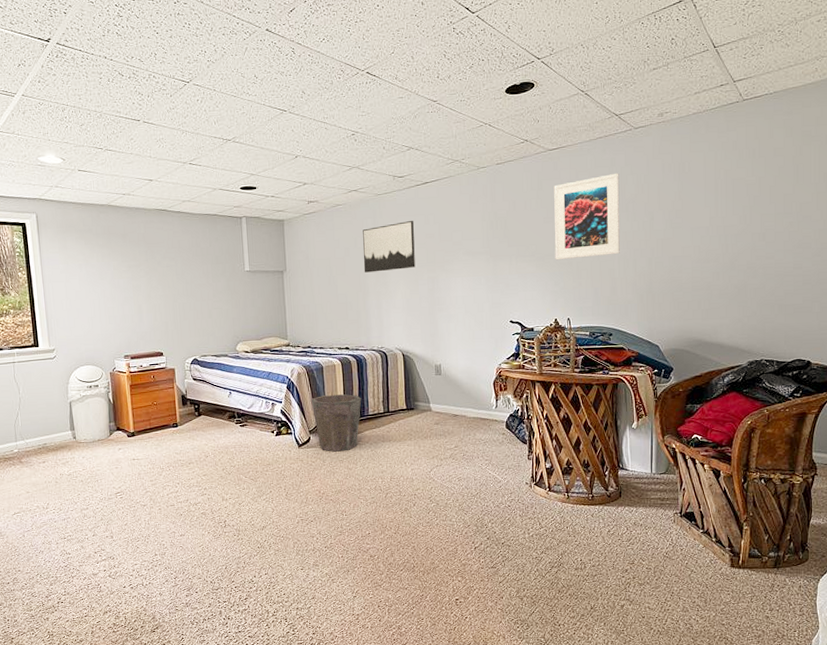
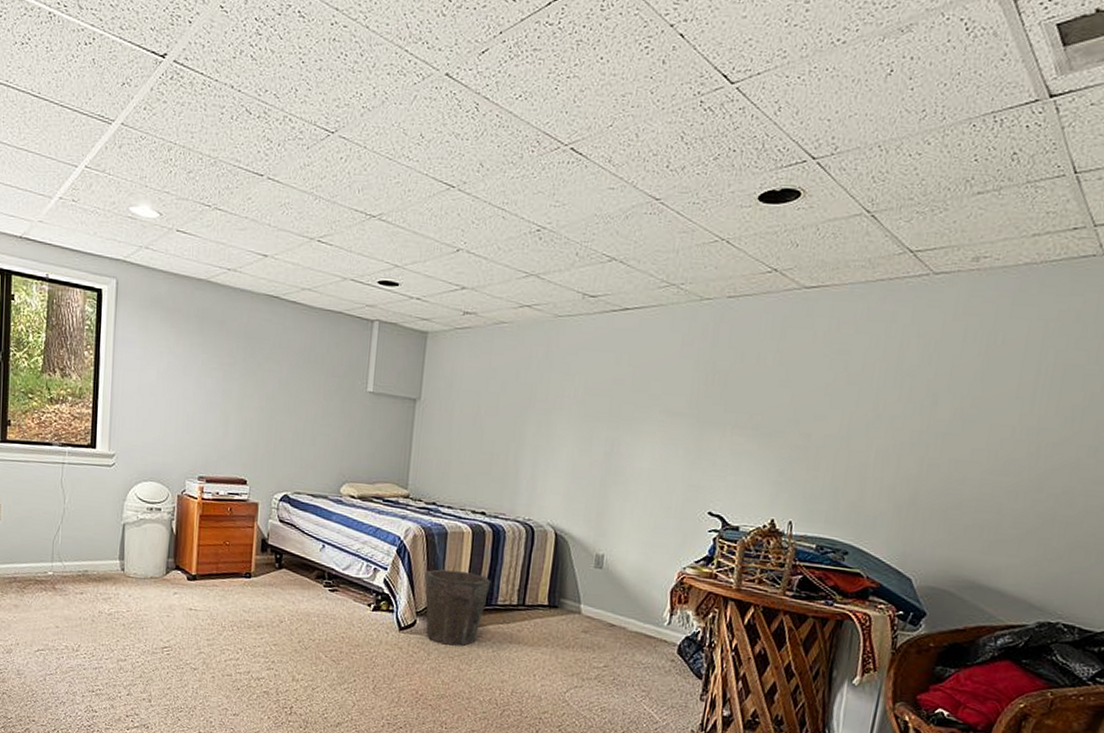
wall art: present [363,221,415,273] -> none [522,357,600,421]
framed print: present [554,173,620,260] -> none [786,332,900,446]

